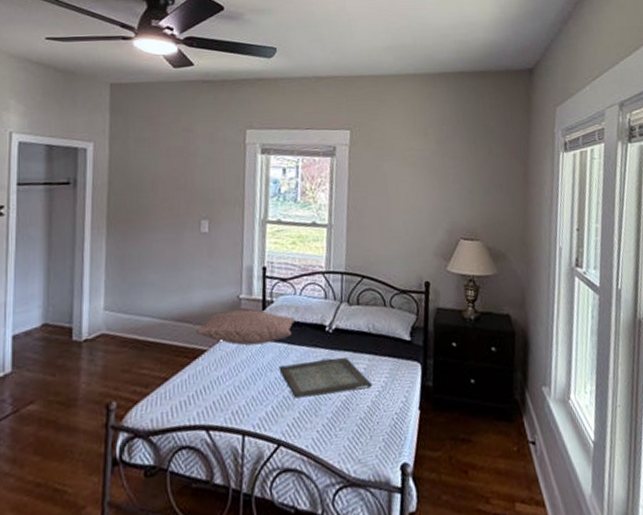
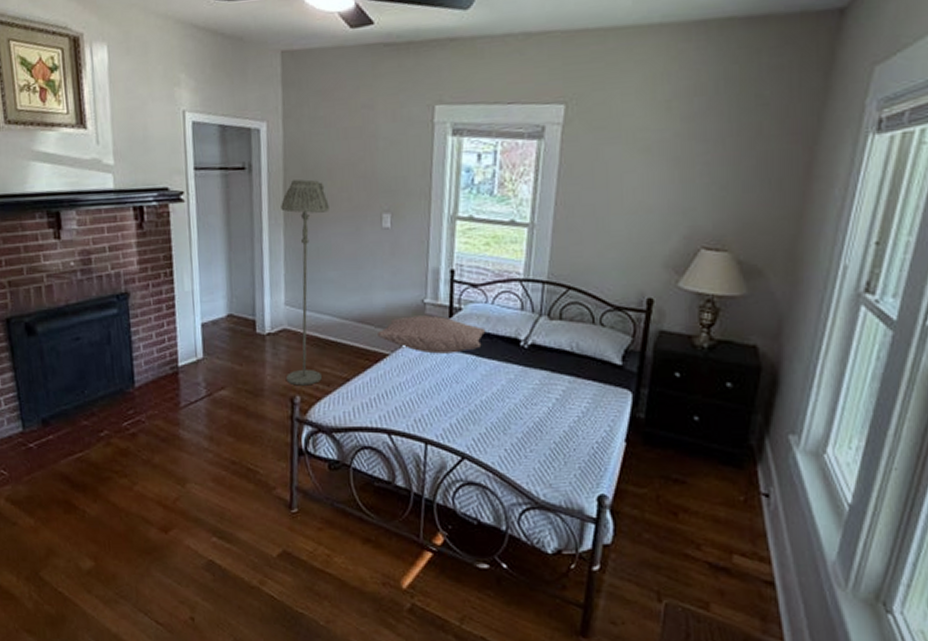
floor lamp: none [103,192,151,391] -> present [281,179,329,386]
serving tray: present [279,357,372,398] -> none [465,375,570,414]

